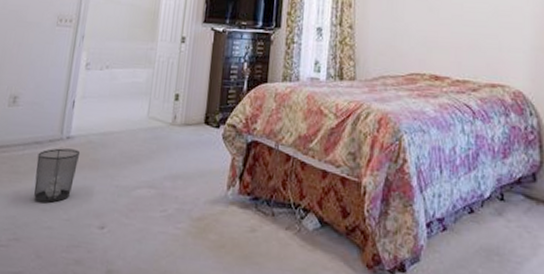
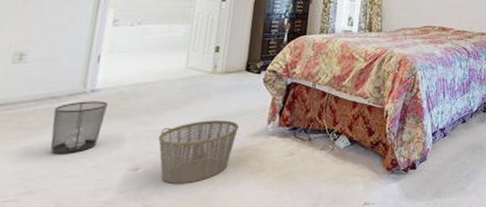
basket: none [121,179,198,252] -> present [157,120,239,185]

